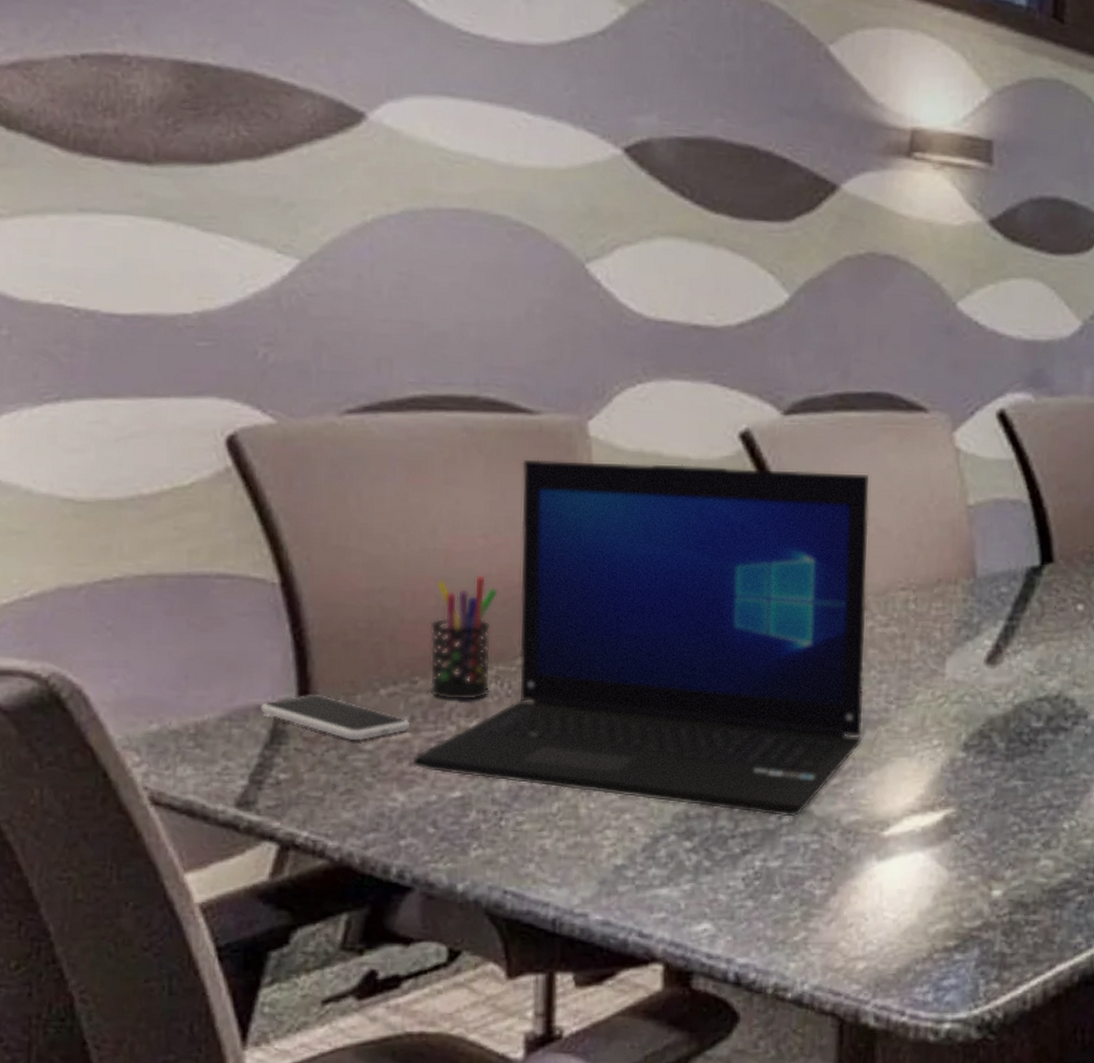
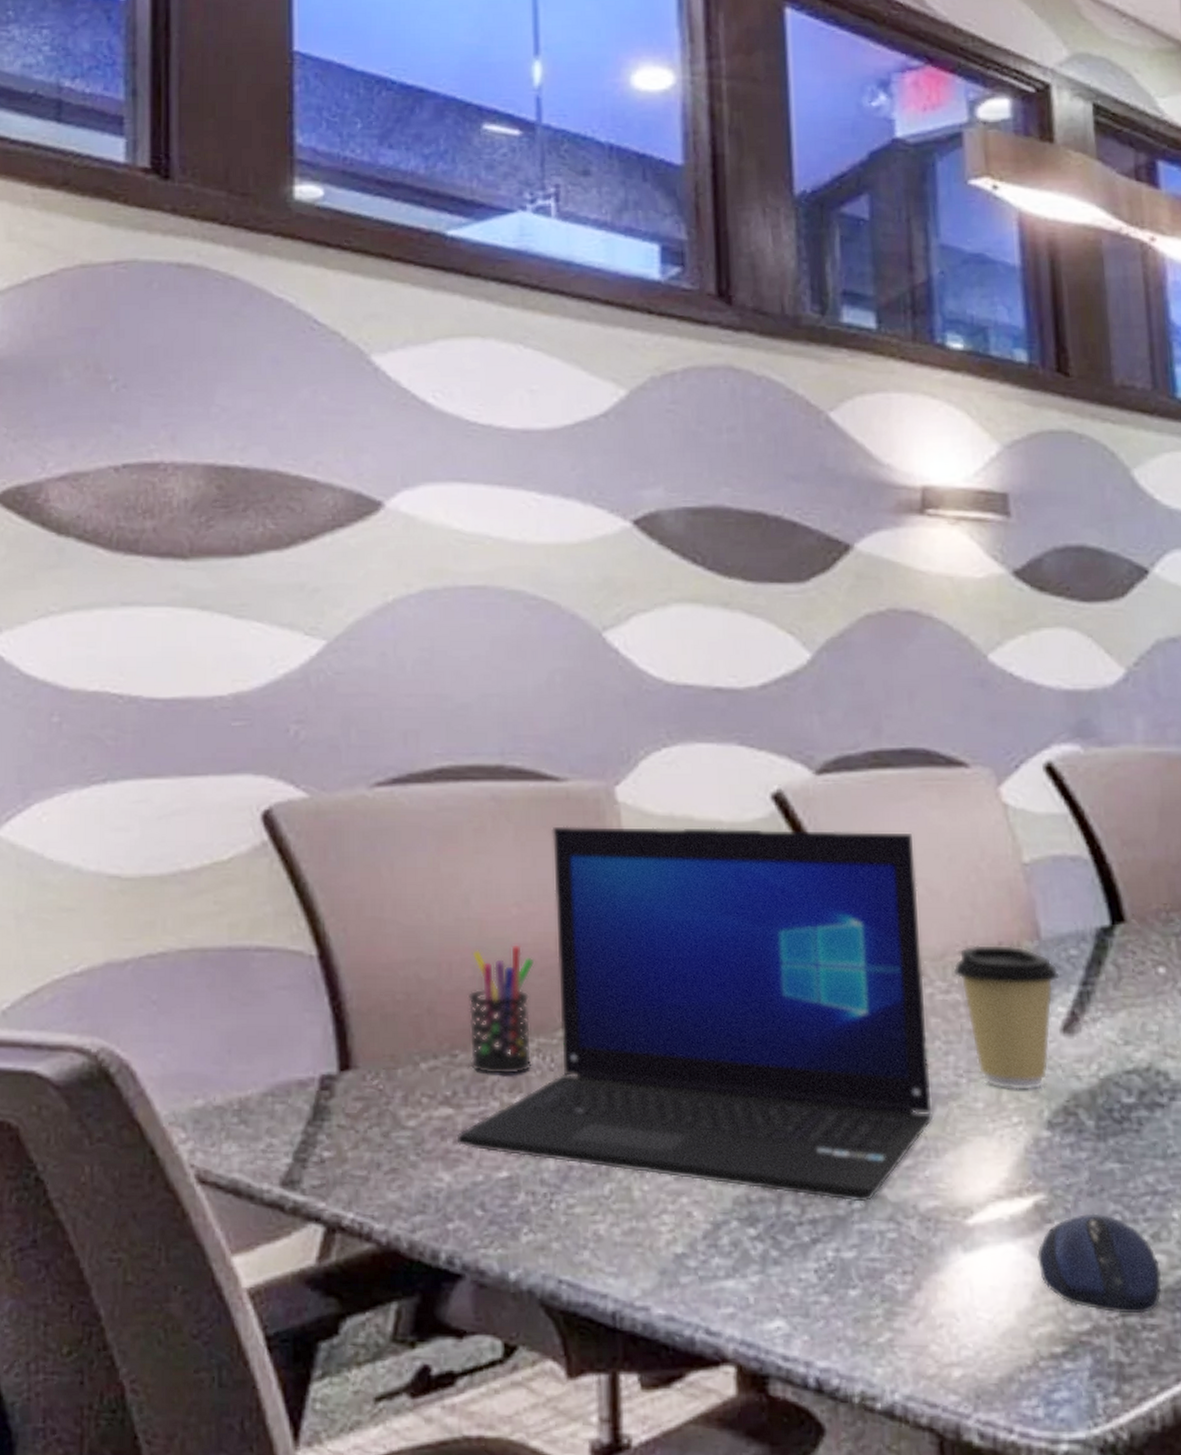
smartphone: present [261,695,410,740] -> none [303,1069,452,1116]
coffee cup: none [894,581,990,716] -> present [953,944,1060,1090]
computer mouse: none [941,825,1048,912] -> present [1037,1213,1163,1314]

